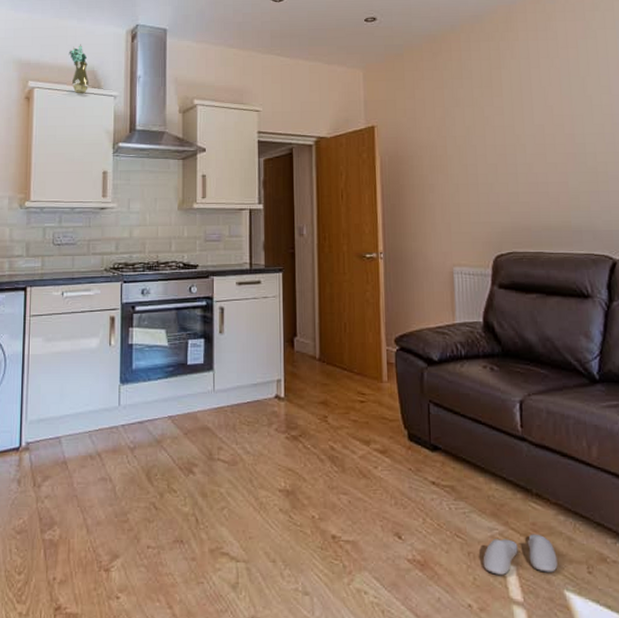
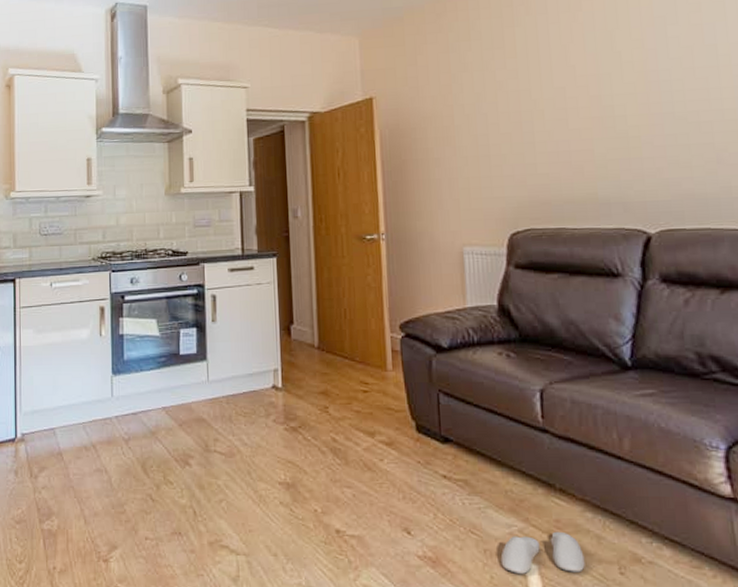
vase: present [68,44,90,94] -> none [47,27,70,79]

